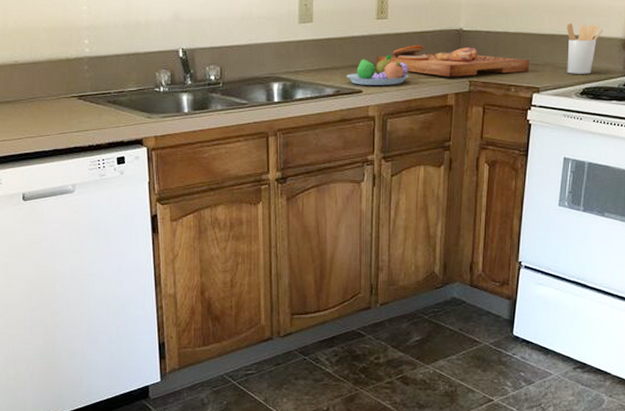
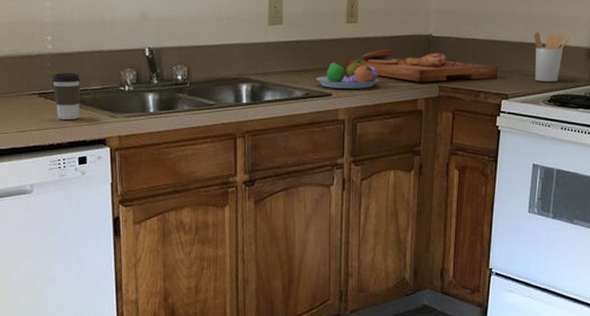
coffee cup: none [89,76,118,121] -> present [51,73,81,120]

